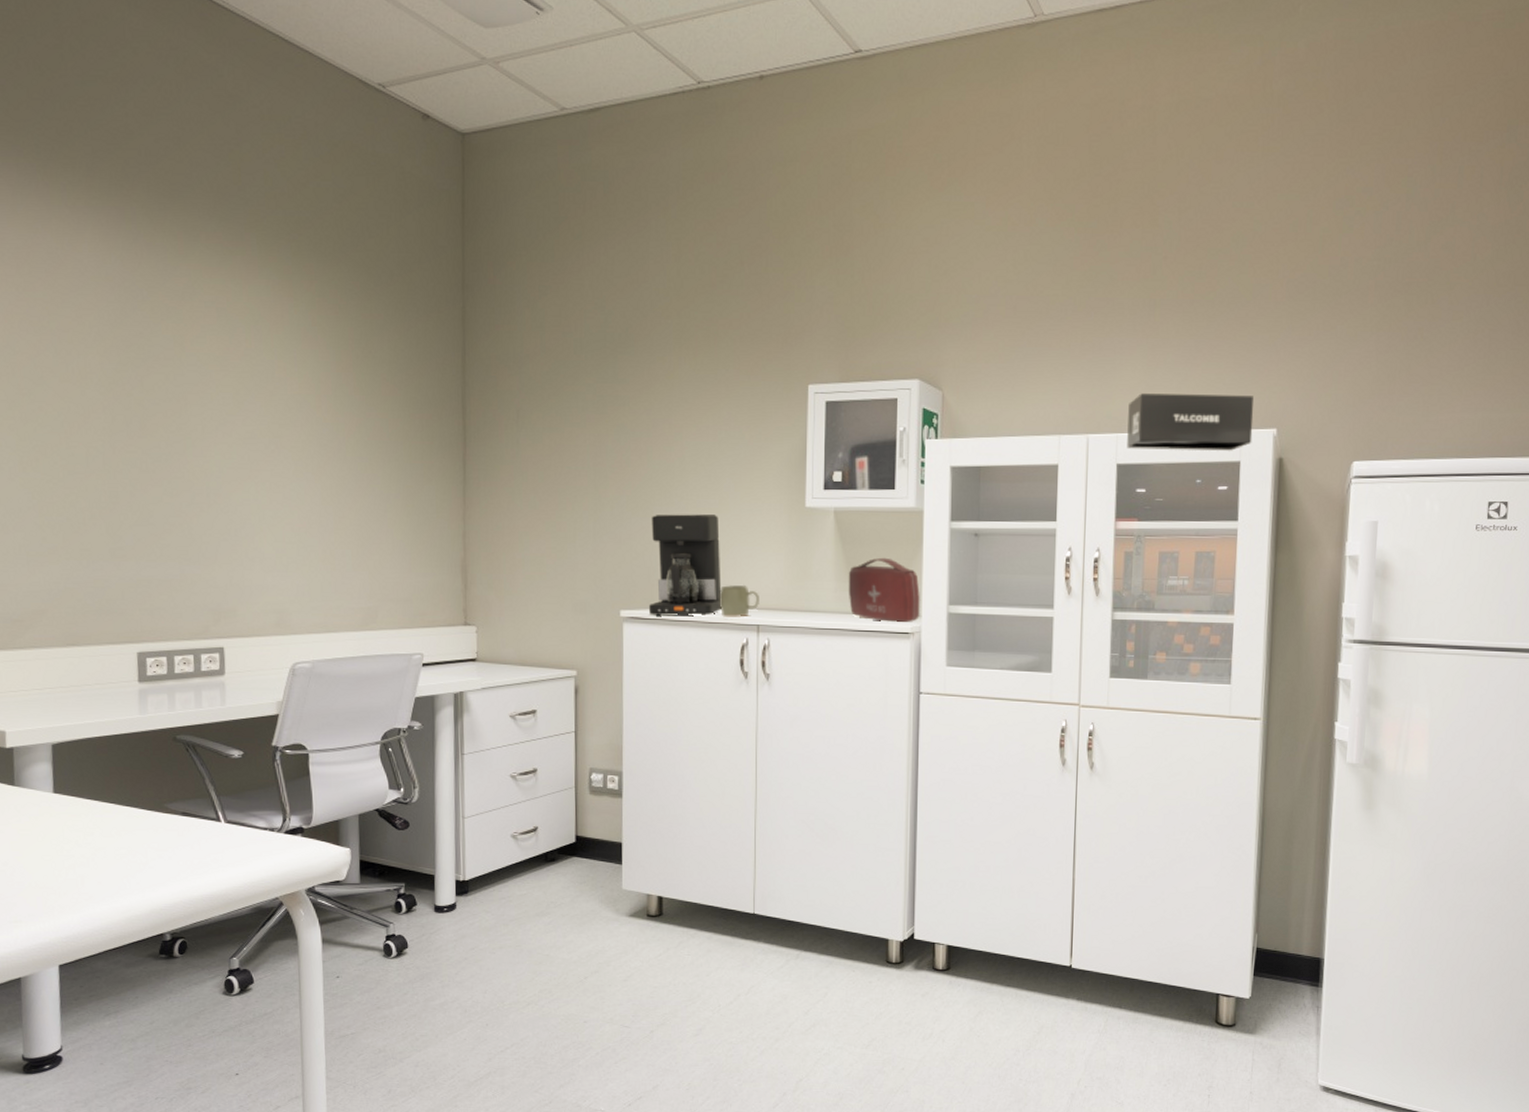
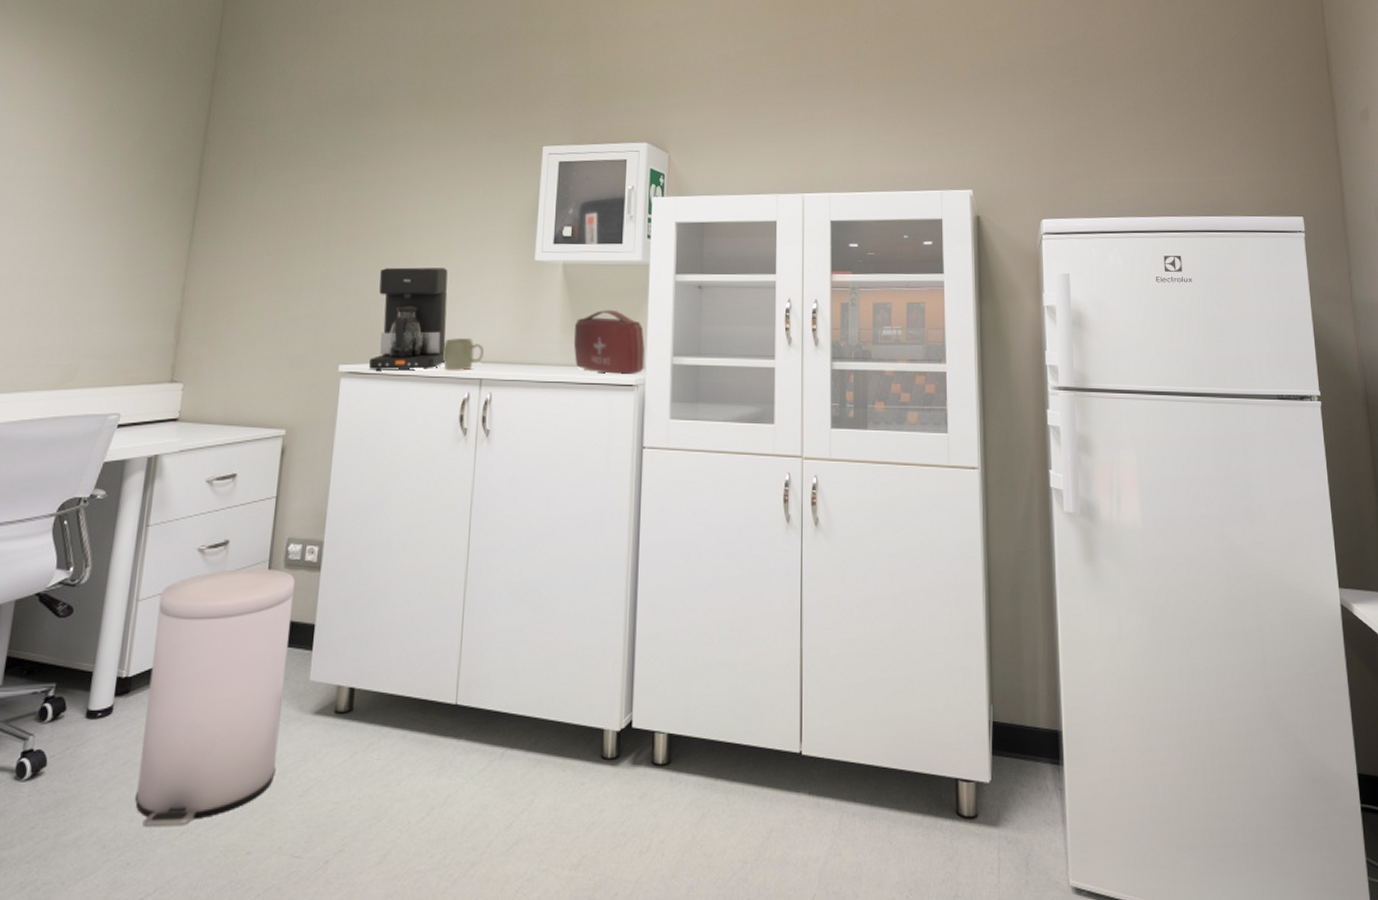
pedal bin: none [483,793,601,999] -> present [135,568,295,828]
box: present [1127,393,1254,451] -> none [839,157,952,209]

